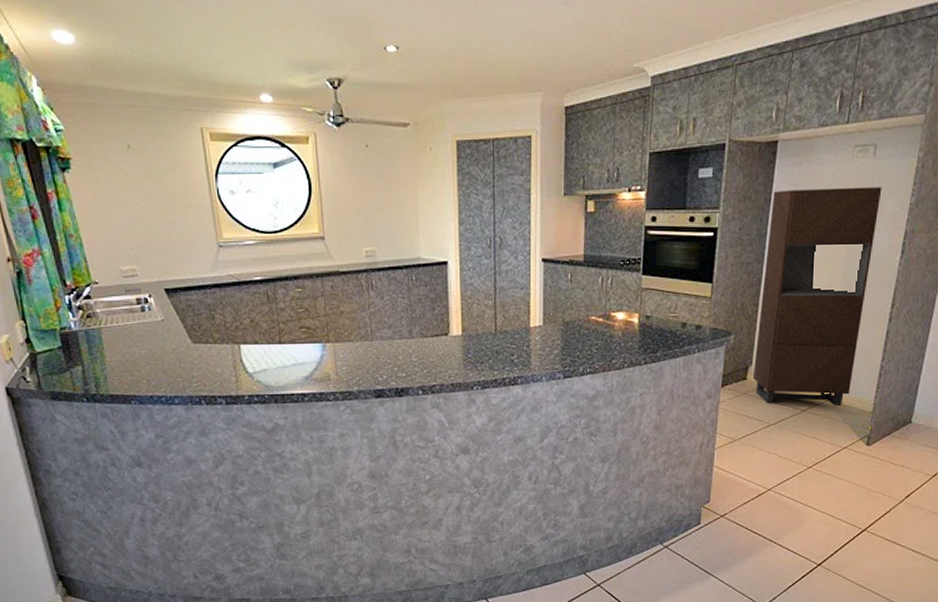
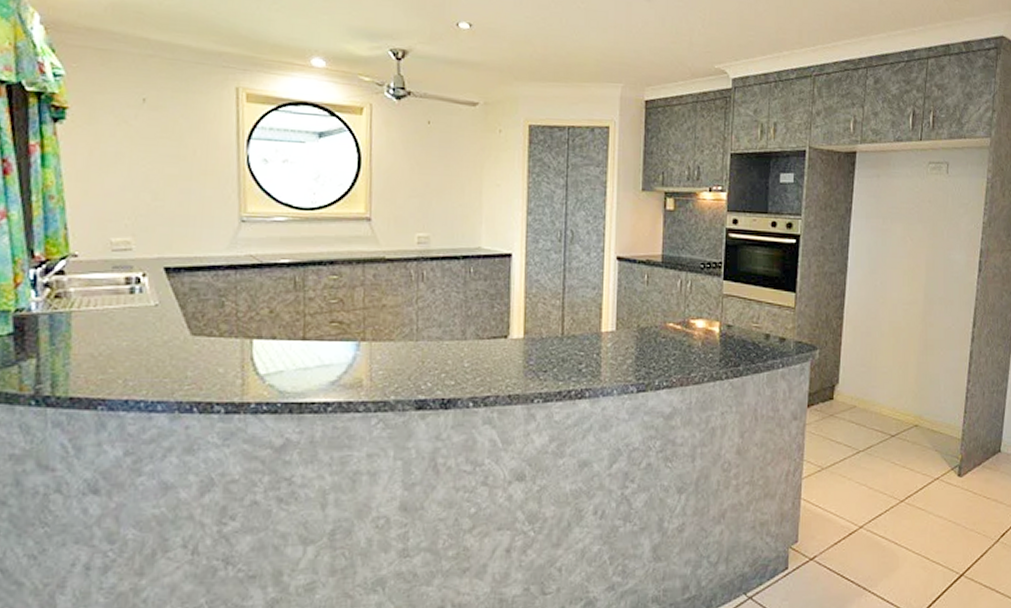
storage cabinet: present [752,187,882,407] -> none [839,201,956,432]

